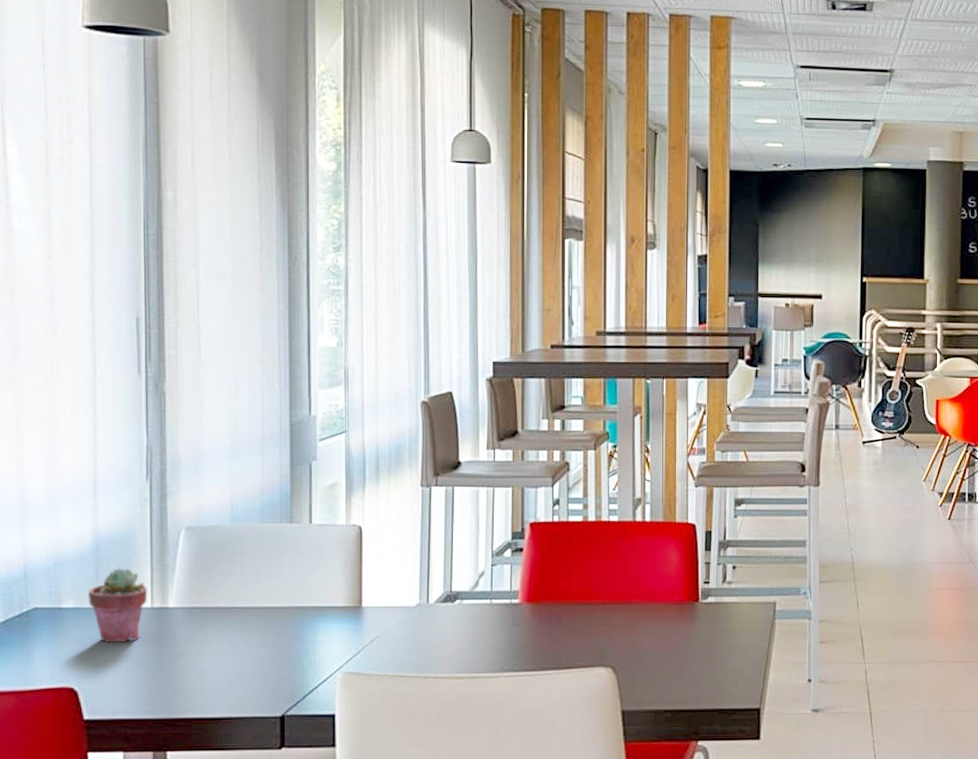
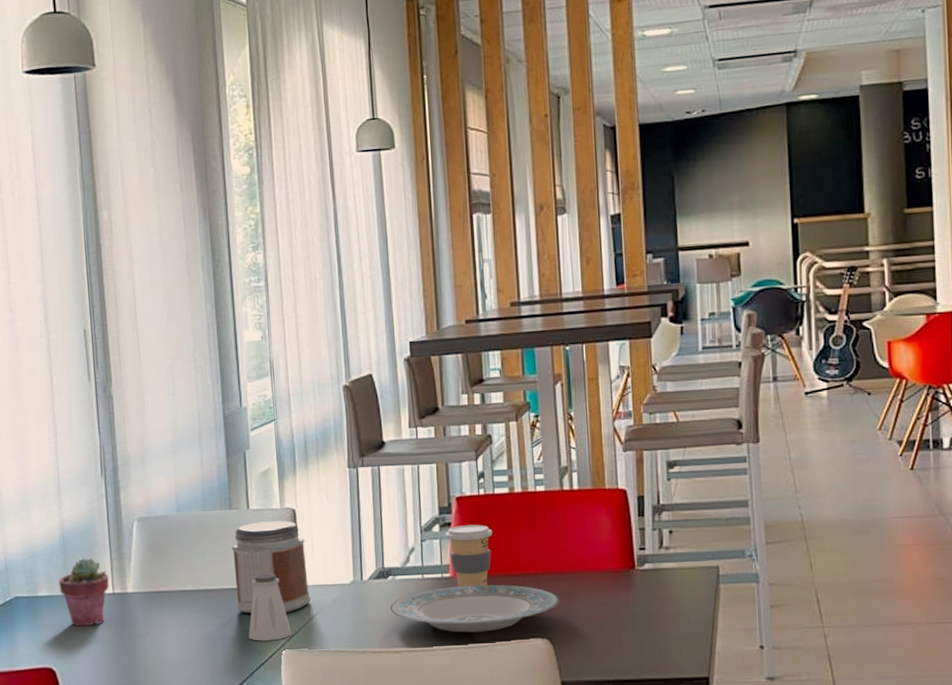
jar: none [289,538,373,635] -> present [231,520,311,614]
saltshaker: none [302,592,350,664] -> present [248,573,292,641]
plate: none [454,612,625,660] -> present [389,584,559,633]
coffee cup: none [516,551,564,613] -> present [445,524,493,587]

